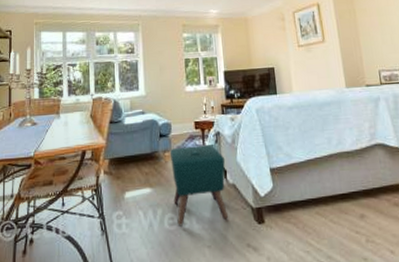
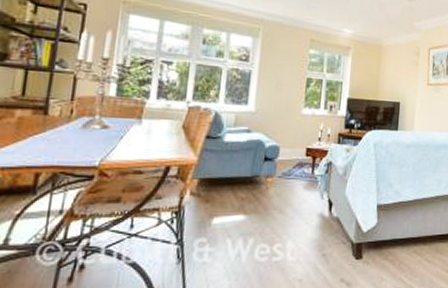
ottoman: present [170,145,229,227] -> none [269,174,332,258]

